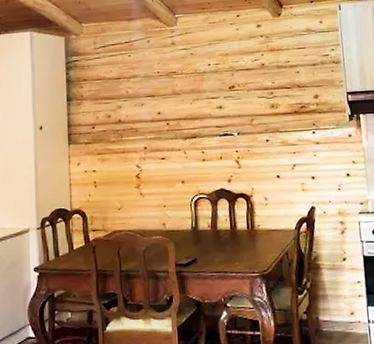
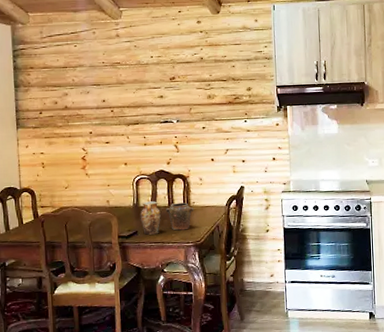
jar set: none [199,224,259,263] -> present [140,201,194,235]

